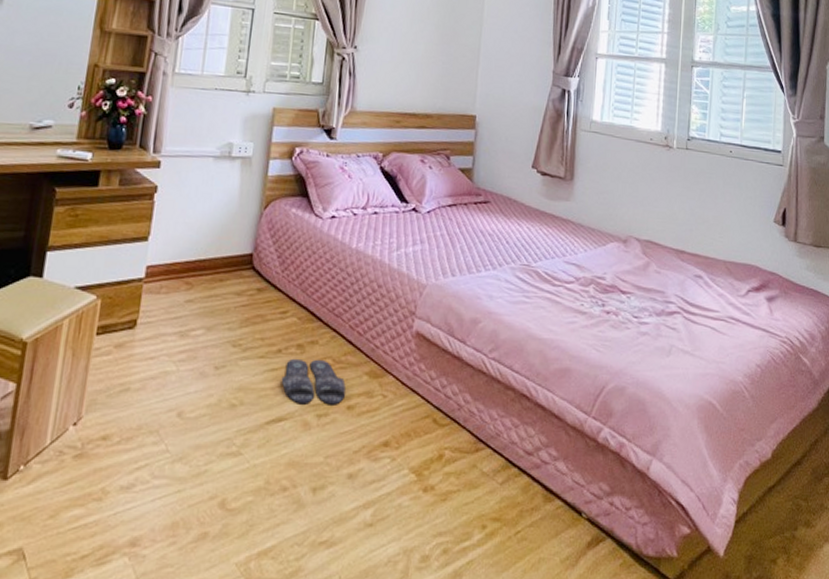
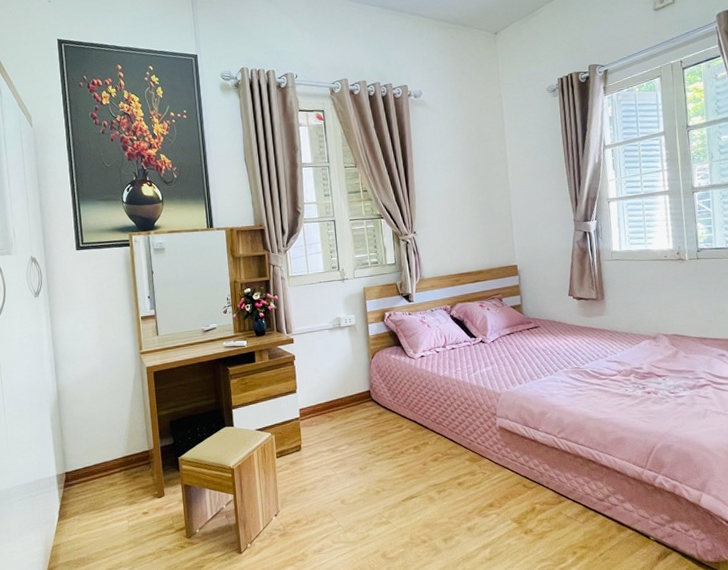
slippers: present [281,358,346,405] -> none [407,454,455,486]

